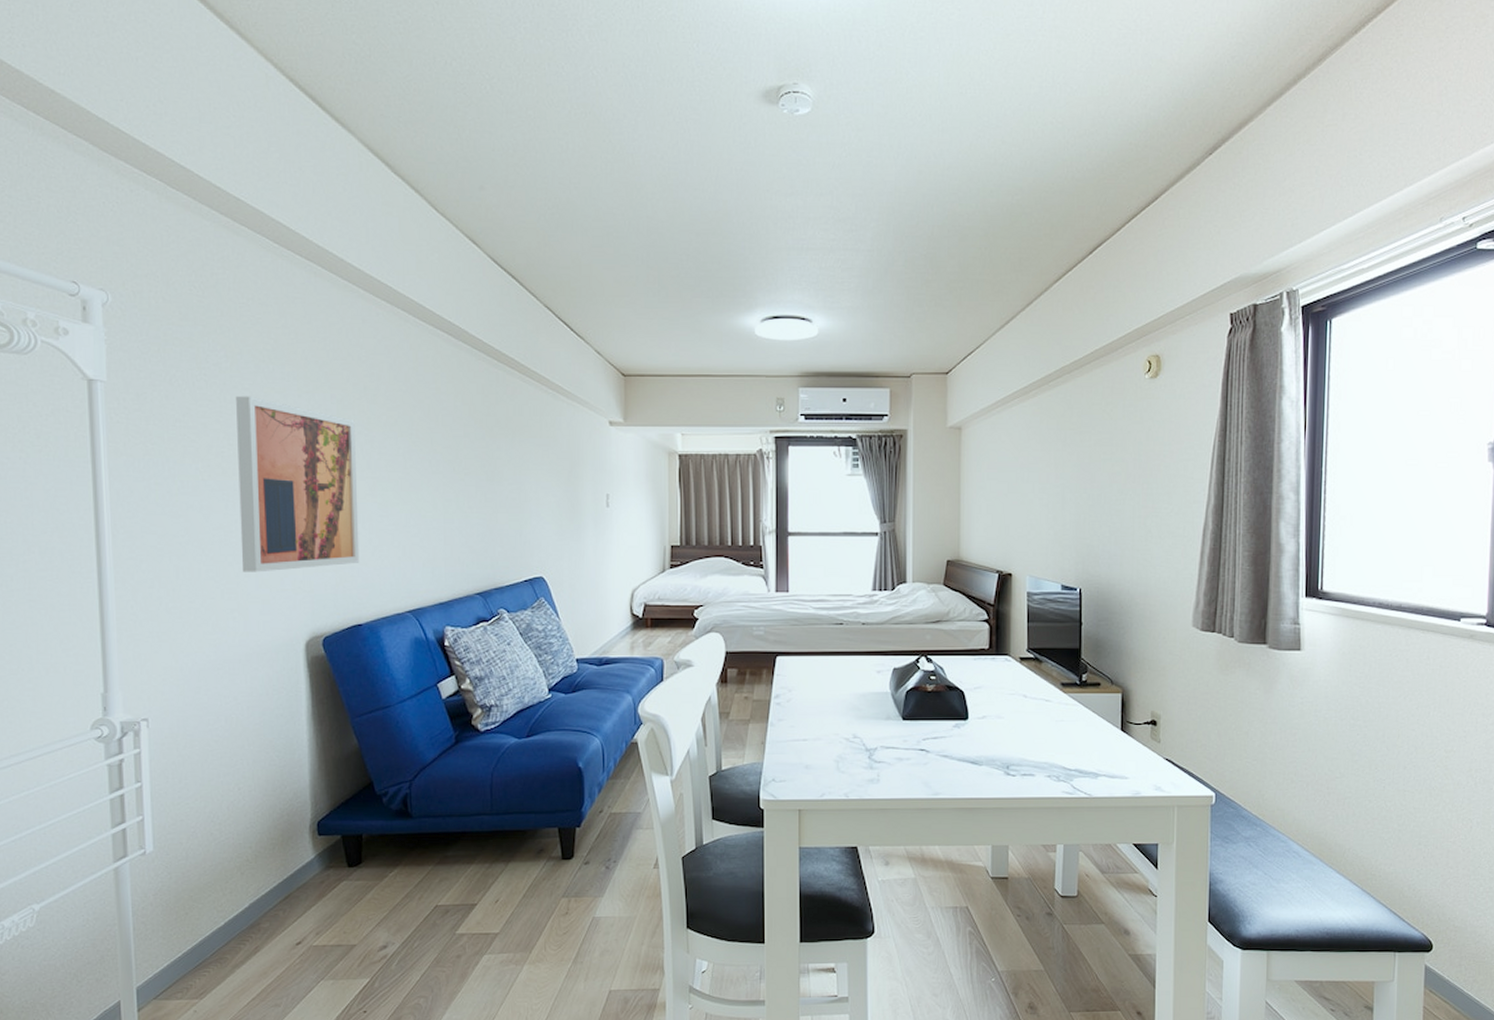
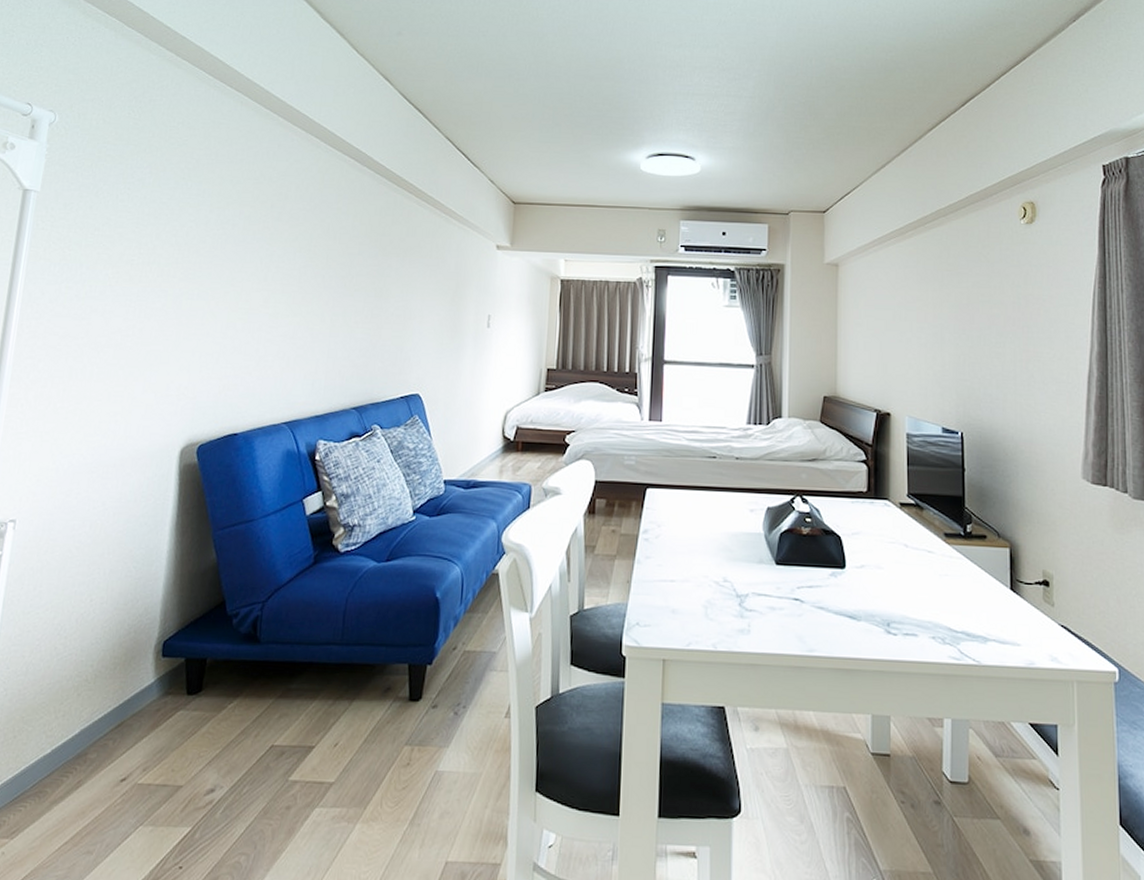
wall art: present [236,396,360,572] -> none [132,209,259,377]

